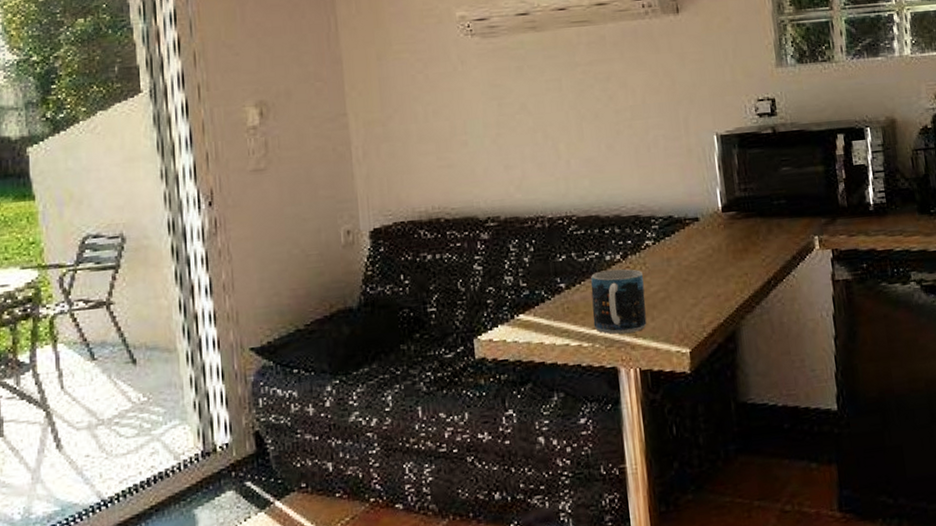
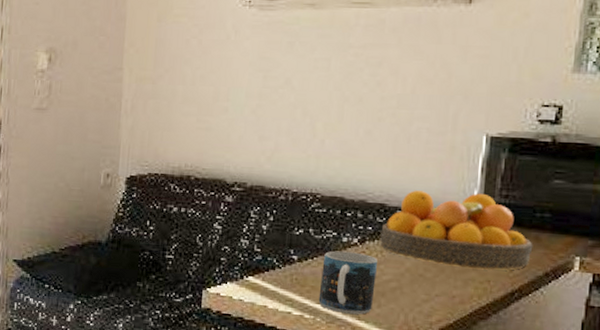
fruit bowl: none [640,190,778,266] -> present [380,190,533,270]

